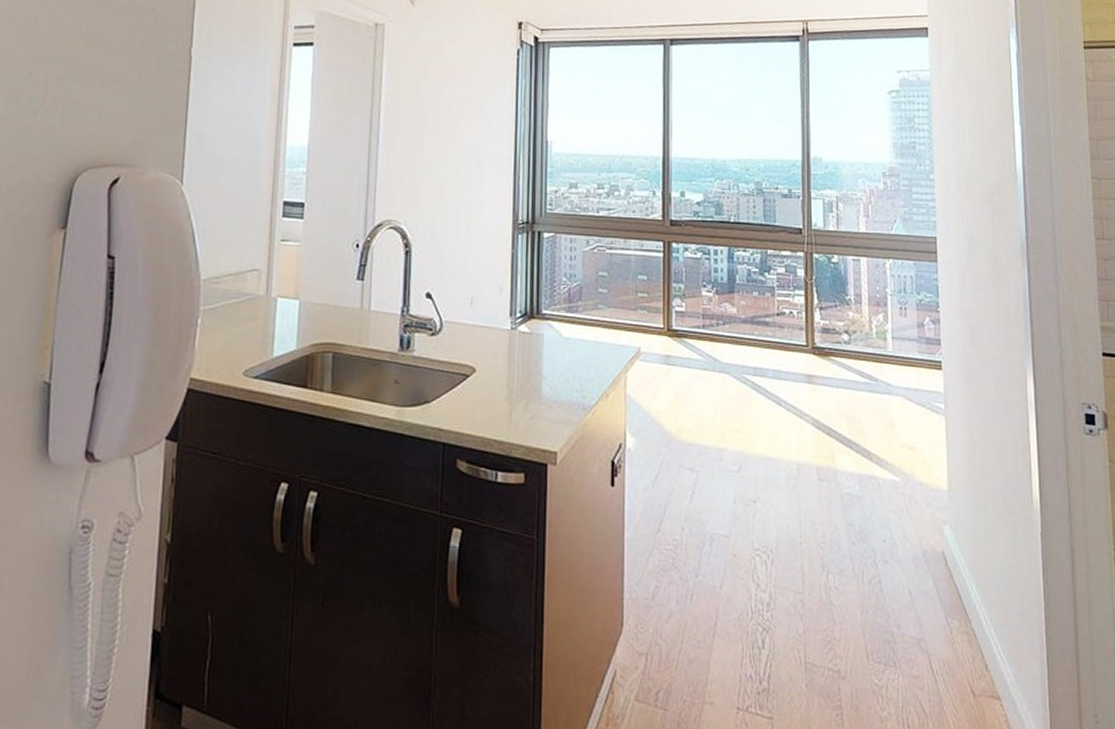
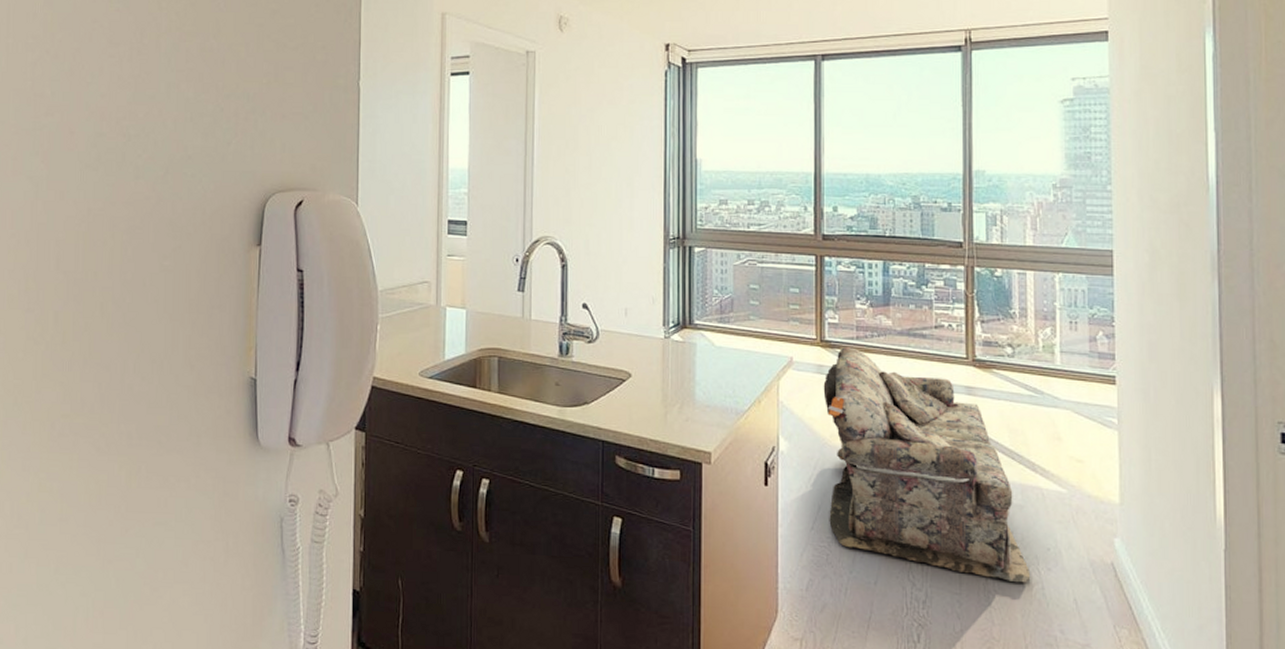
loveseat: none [670,336,869,578] -> present [823,347,1031,583]

